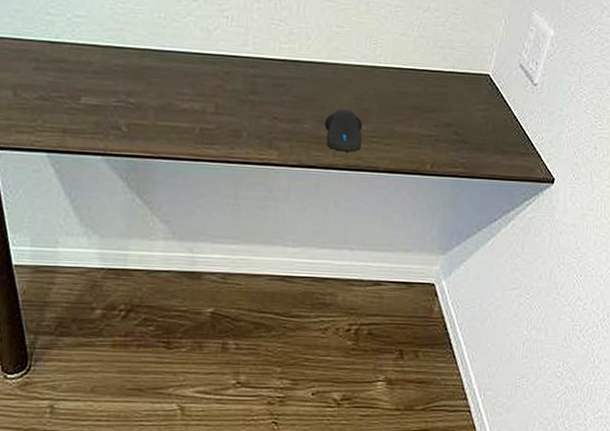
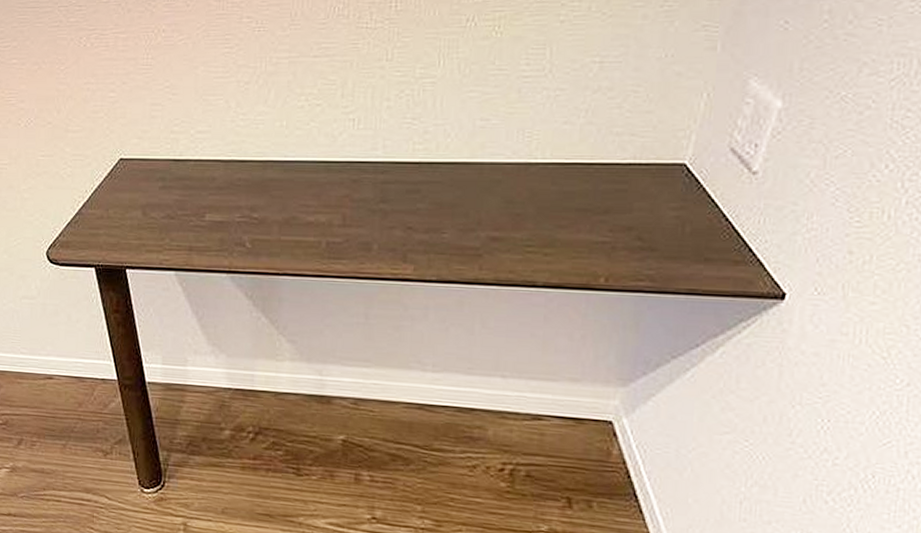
computer mouse: present [325,109,362,152] -> none [468,215,515,264]

